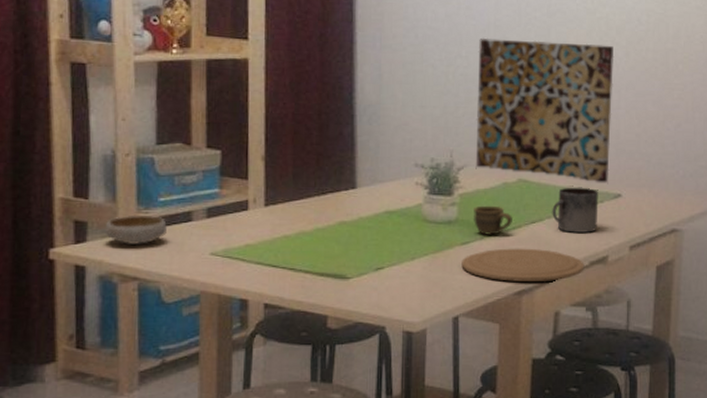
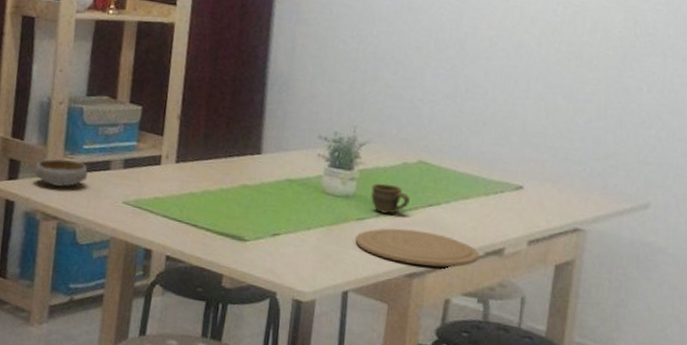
wall art: present [475,37,615,191] -> none [377,18,526,180]
mug: present [552,187,598,233] -> none [450,173,500,222]

